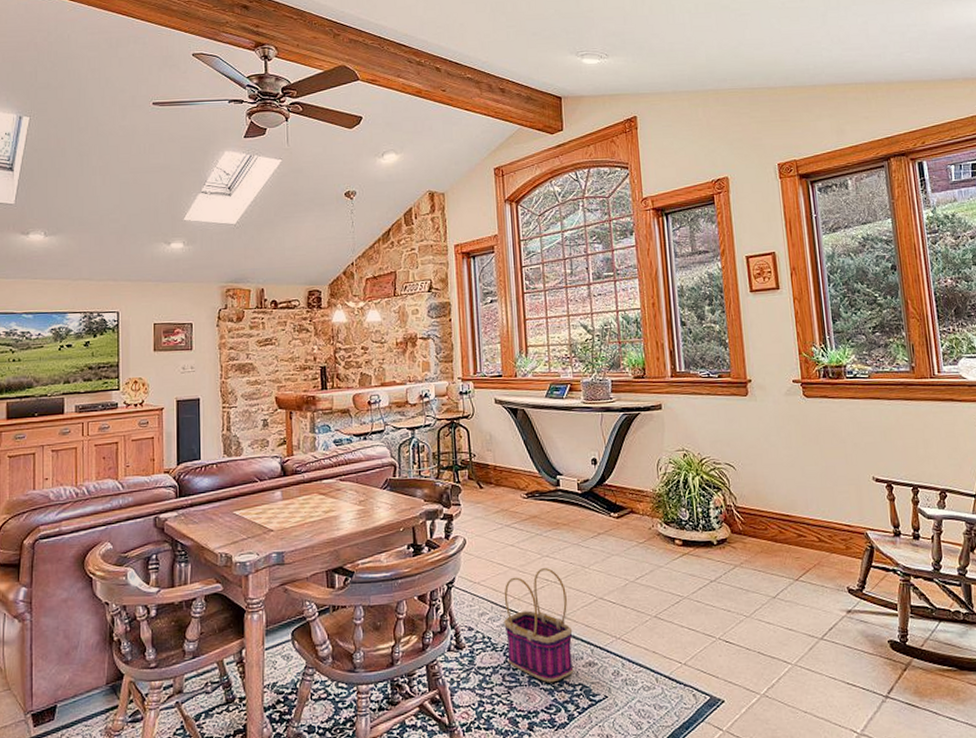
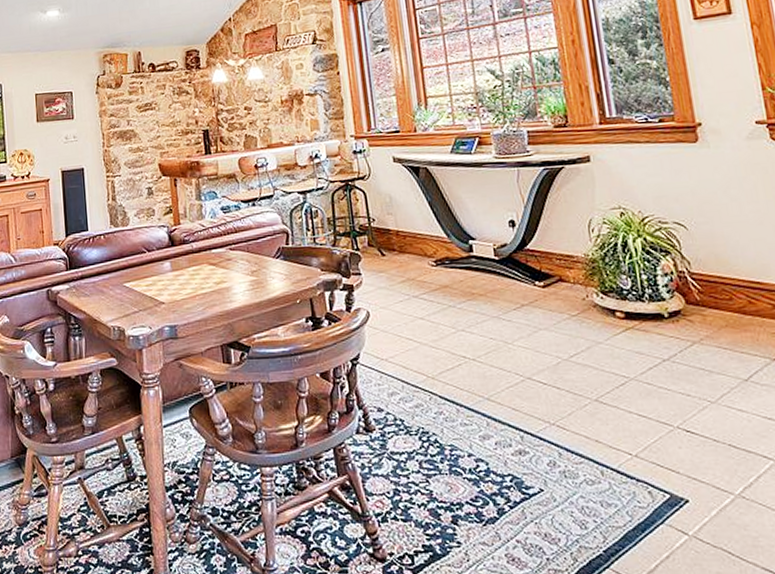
basket: present [504,568,574,683] -> none [415,344,502,472]

